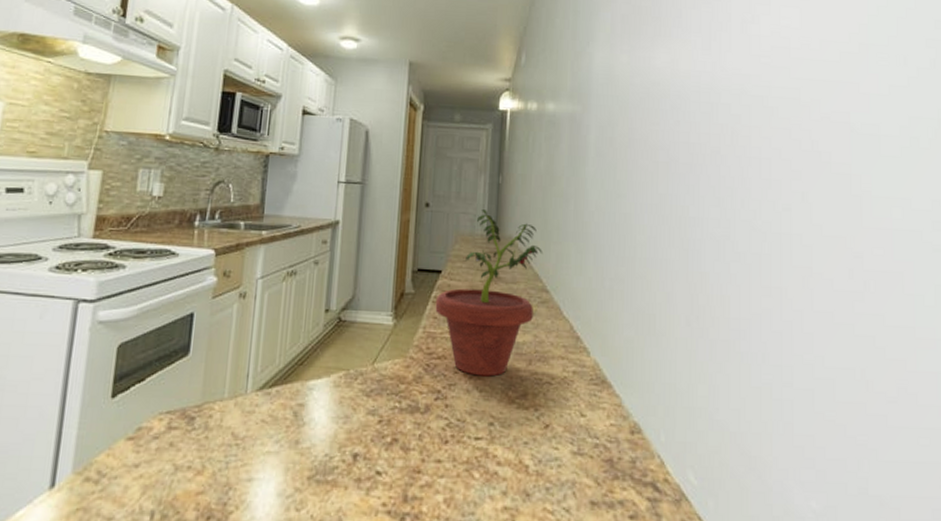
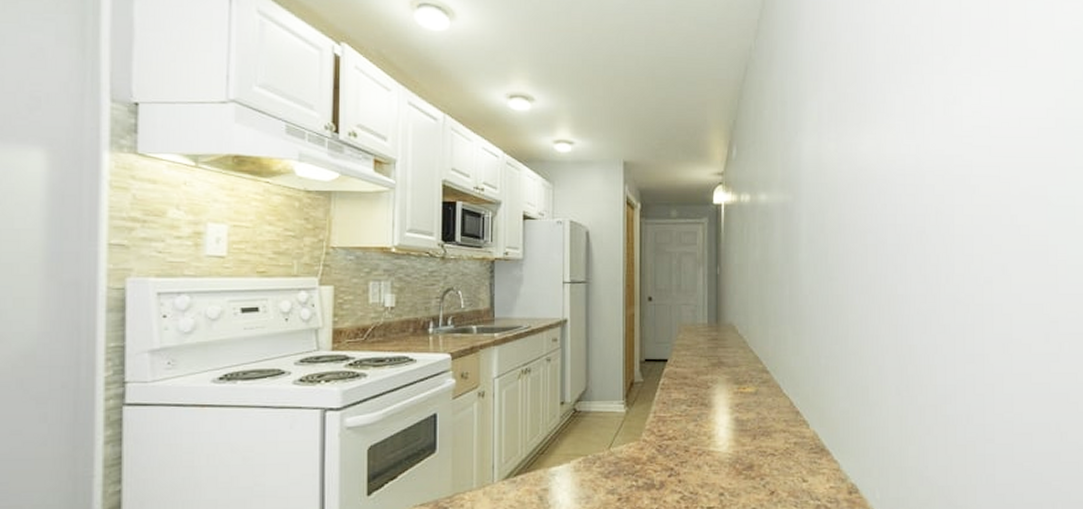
potted plant: present [435,210,542,377] -> none [663,300,761,453]

